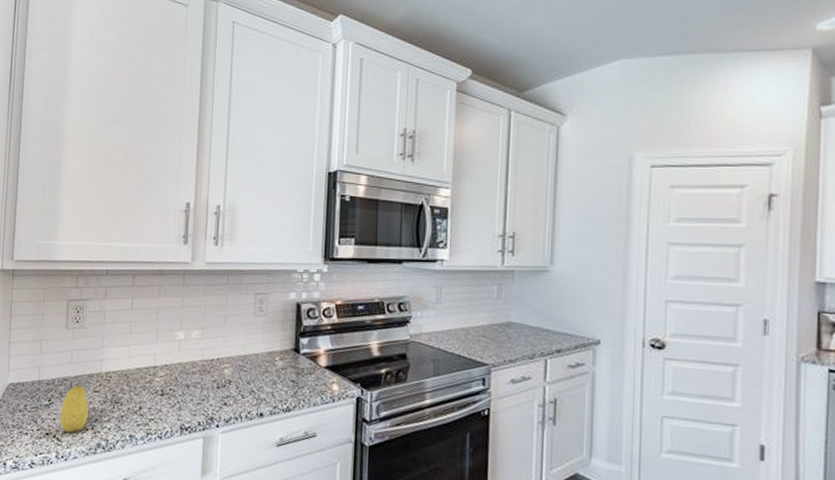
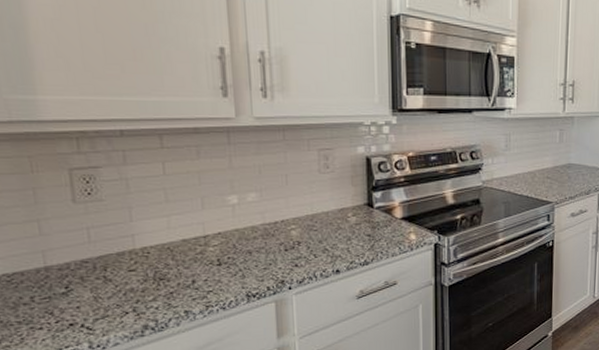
fruit: present [59,385,89,433] -> none [85,267,126,320]

